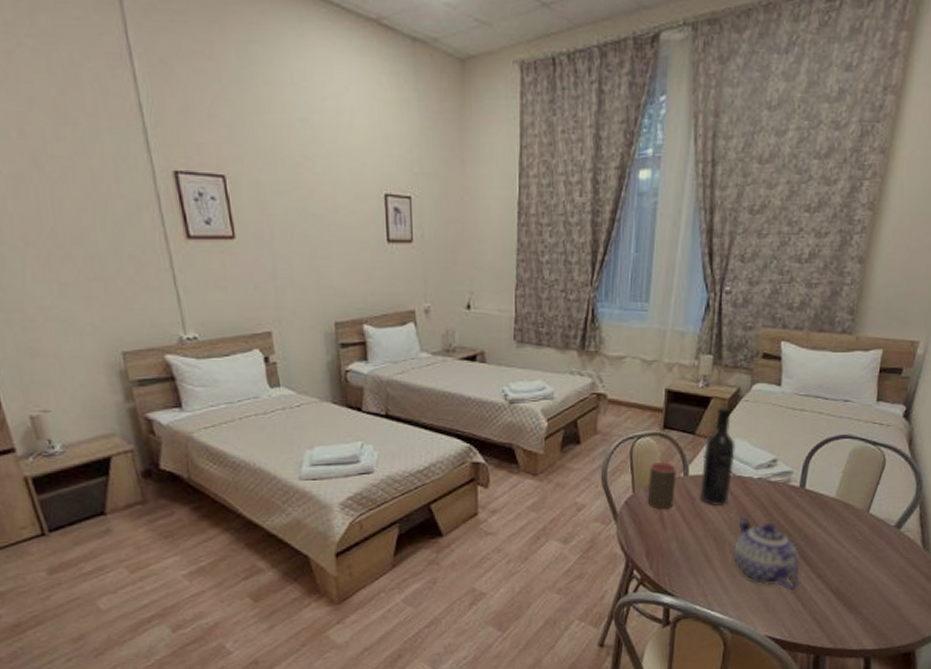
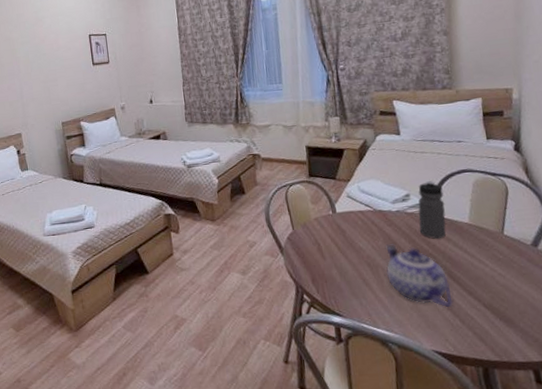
cup: present [647,461,676,510] -> none [303,203,329,243]
wine bottle: present [699,406,736,505] -> none [345,155,375,236]
water bottle: none [779,446,816,513] -> present [418,181,446,239]

